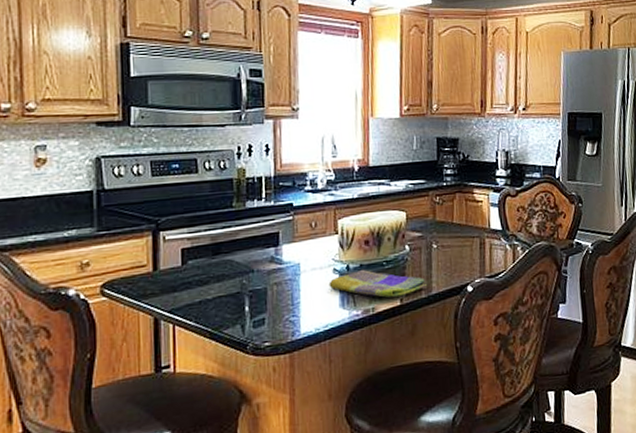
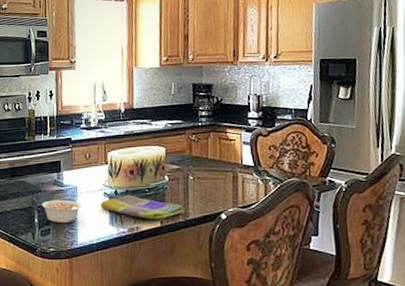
legume: none [253,280,306,310] -> present [41,199,82,224]

